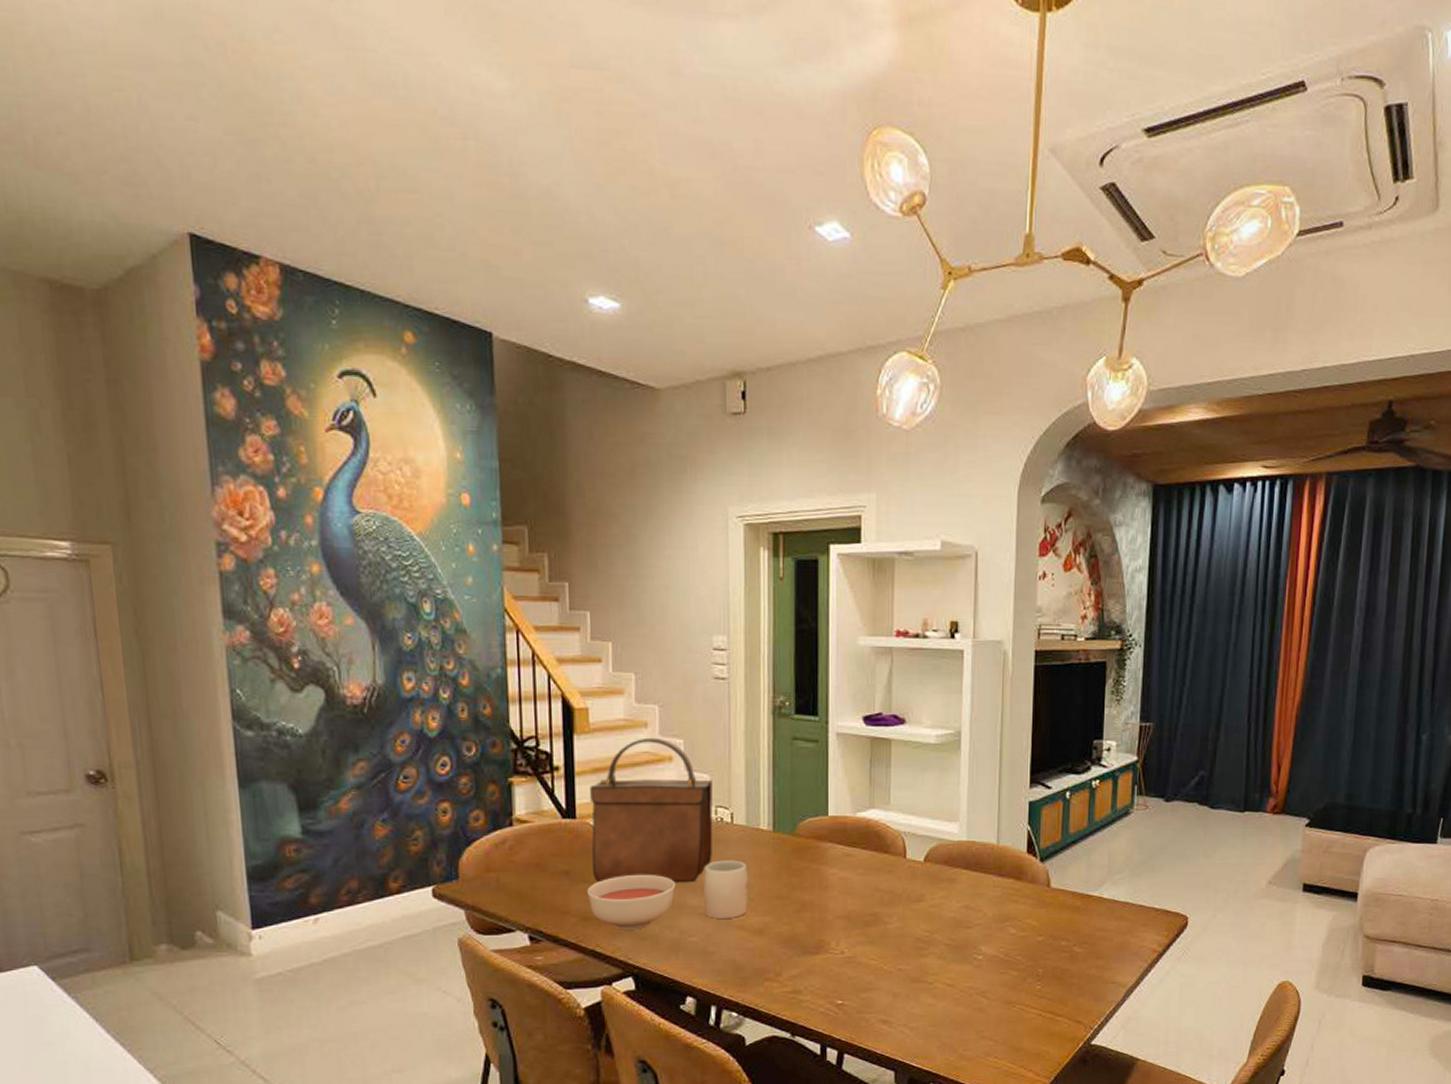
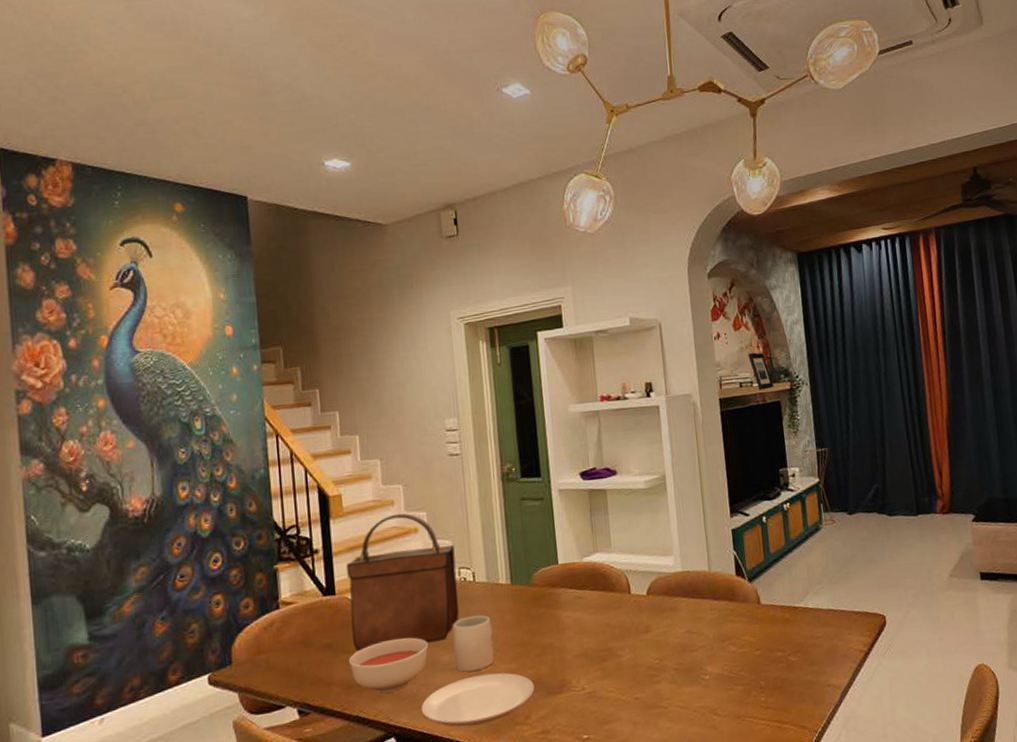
plate: none [663,924,789,975] -> present [421,672,535,727]
picture frame: none [1076,600,1102,646] -> present [748,352,774,390]

